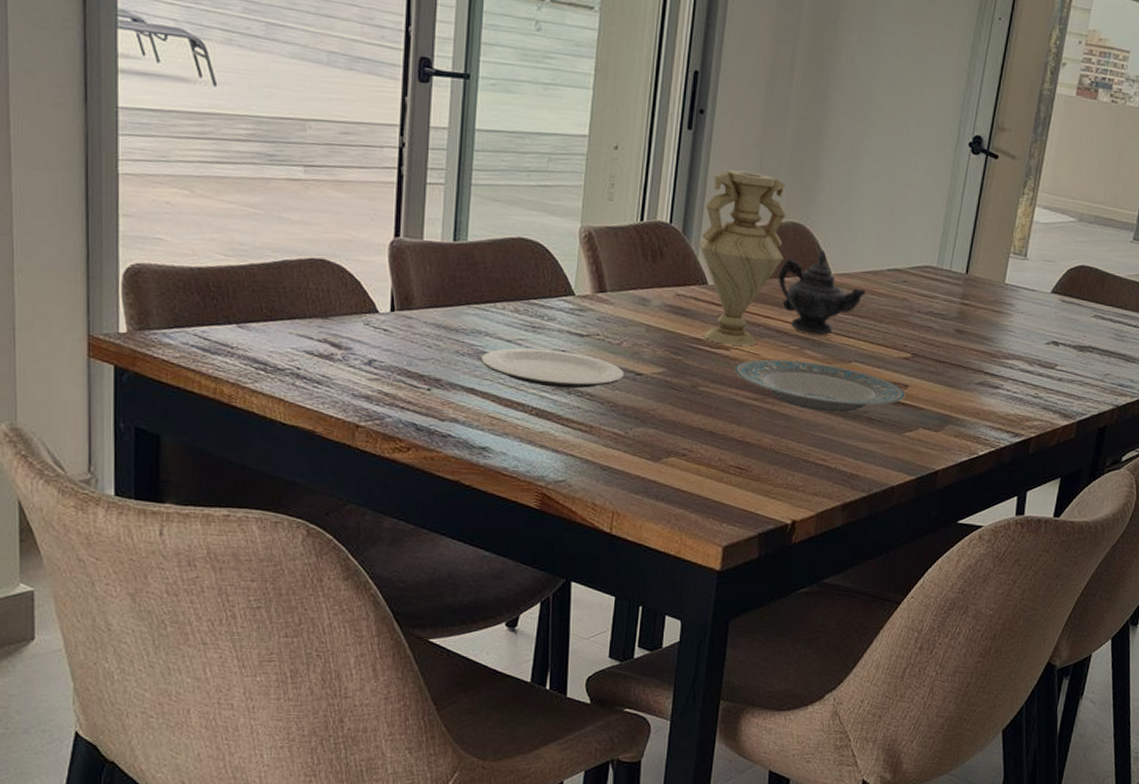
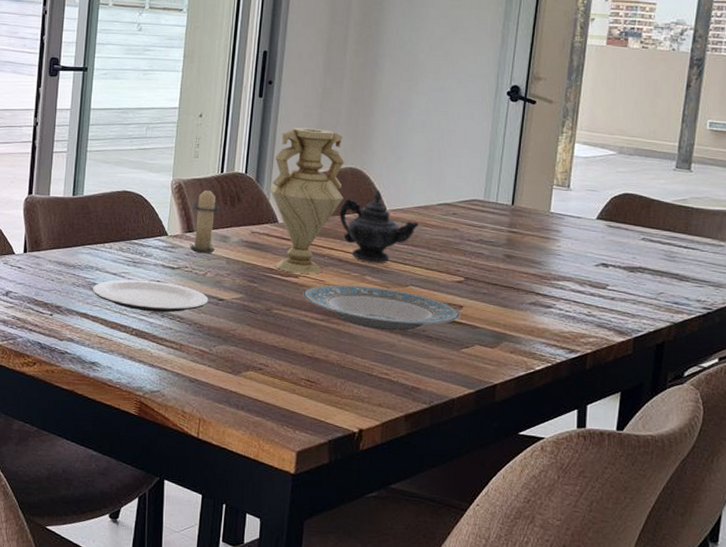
candle: none [602,236,640,319] -> present [190,186,221,253]

